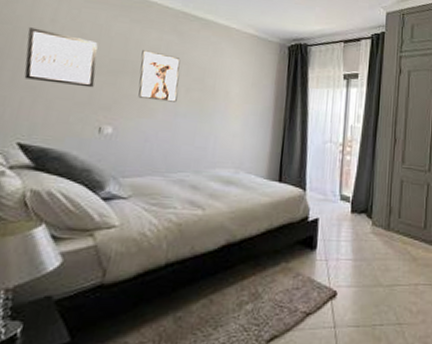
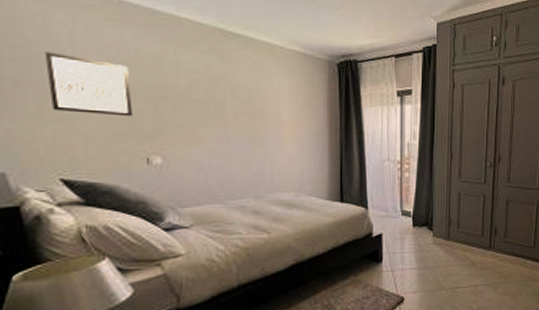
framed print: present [138,50,181,102] -> none [180,73,226,128]

